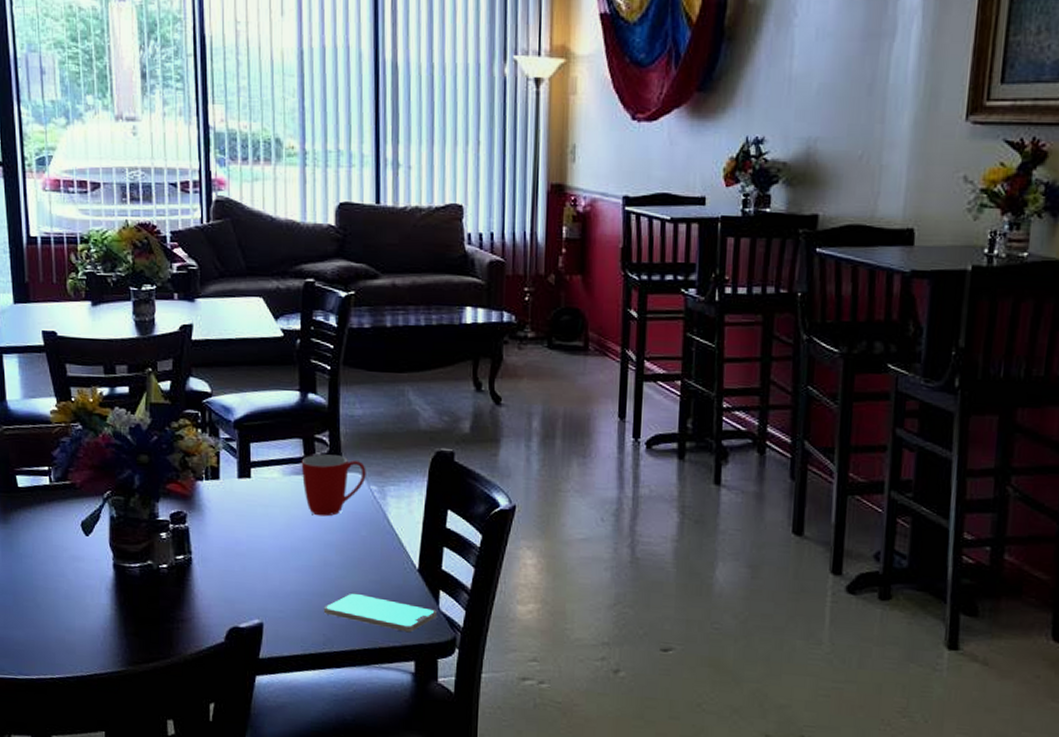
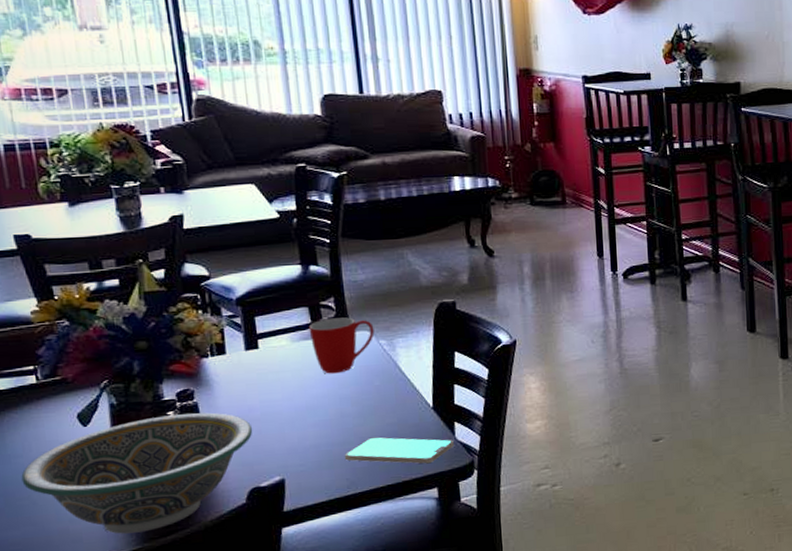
bowl: none [29,536,238,655] -> present [21,412,253,534]

